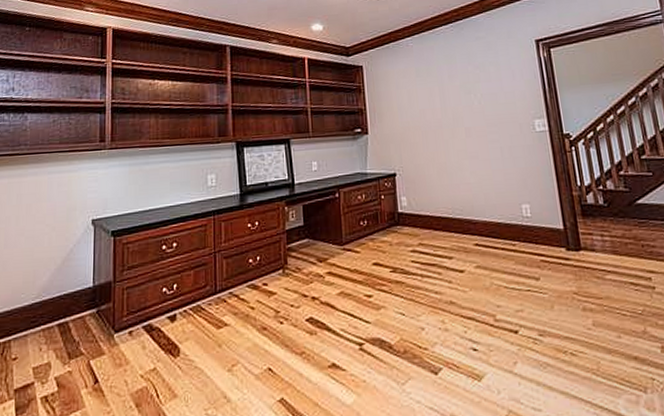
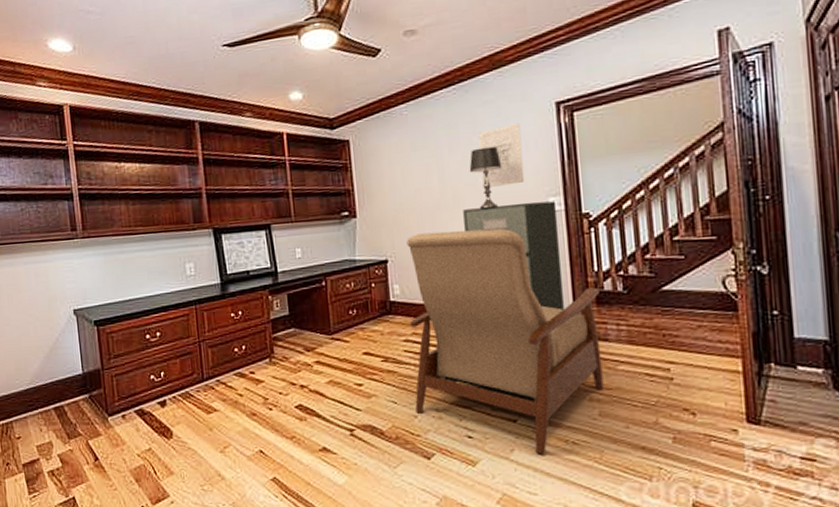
chair: none [413,146,595,367] -> present [406,228,604,454]
filing cabinet: none [462,123,554,222] -> present [463,201,564,310]
table lamp: none [466,75,494,129] -> present [469,146,503,210]
wall art: none [473,56,514,110] -> present [479,123,525,188]

